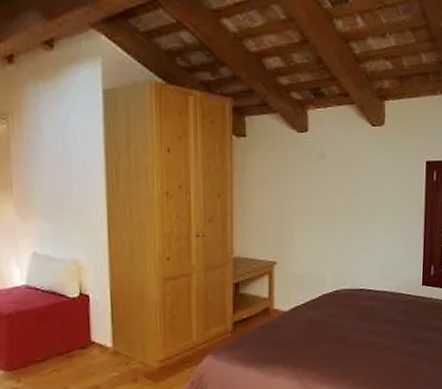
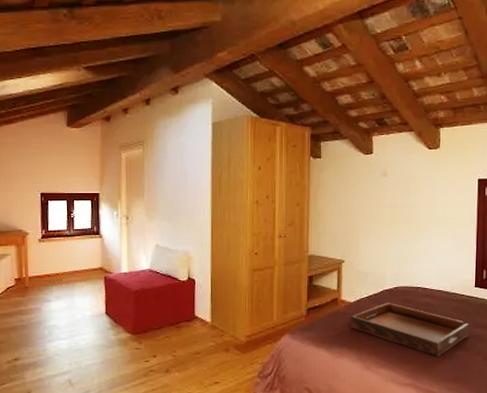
serving tray: none [284,308,416,367] -> present [350,302,469,357]

